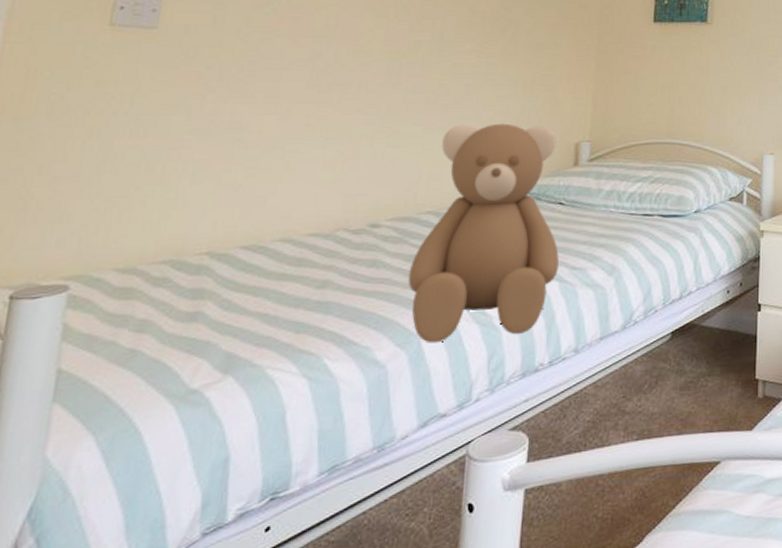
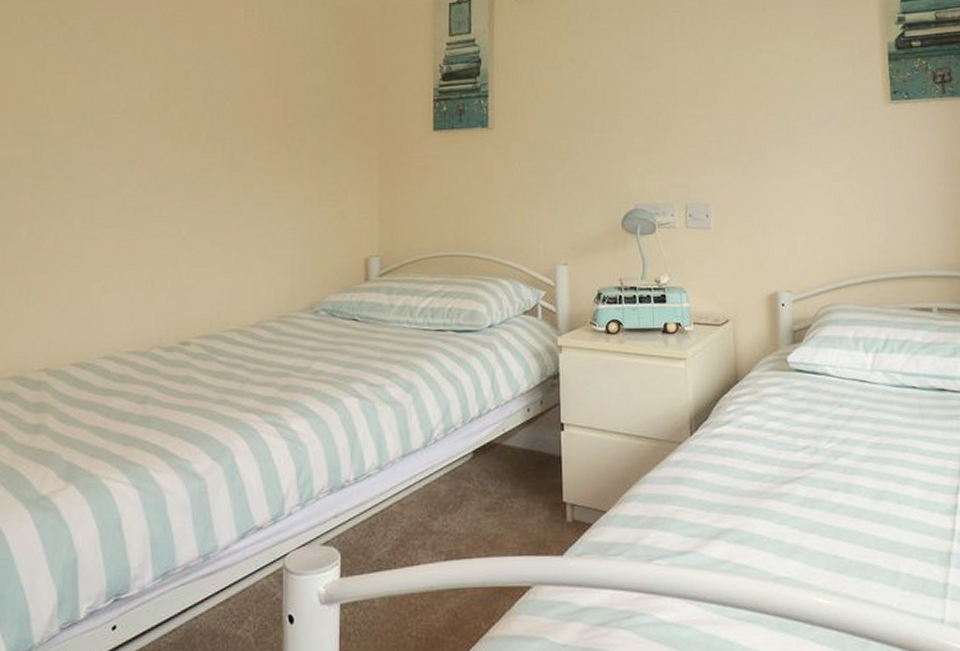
teddy bear: present [407,123,559,343] -> none [218,240,357,458]

